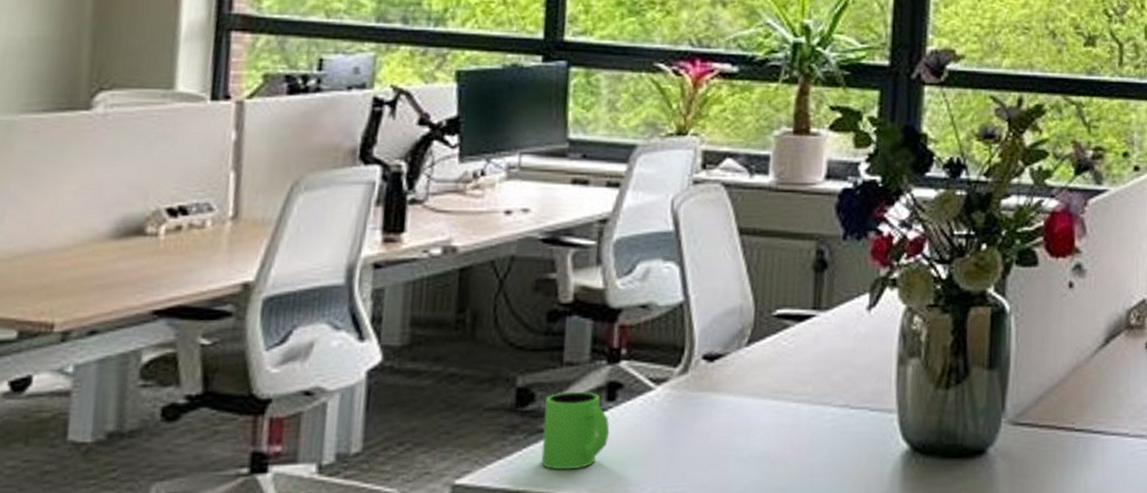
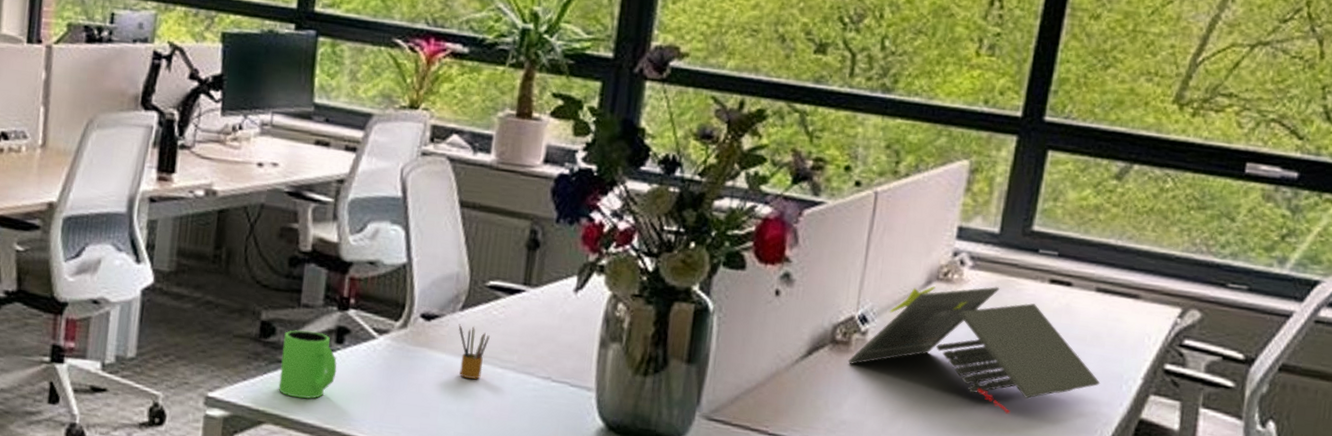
pencil box: none [745,360,780,418] -> present [458,324,490,379]

